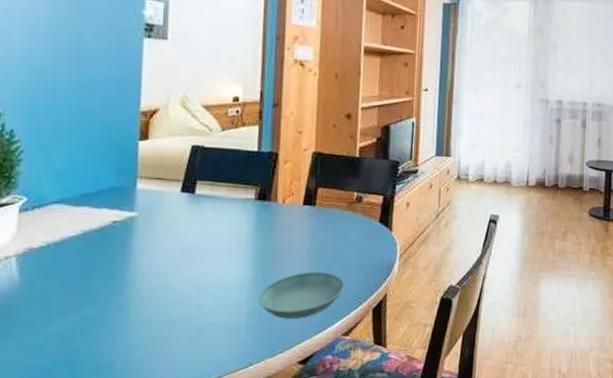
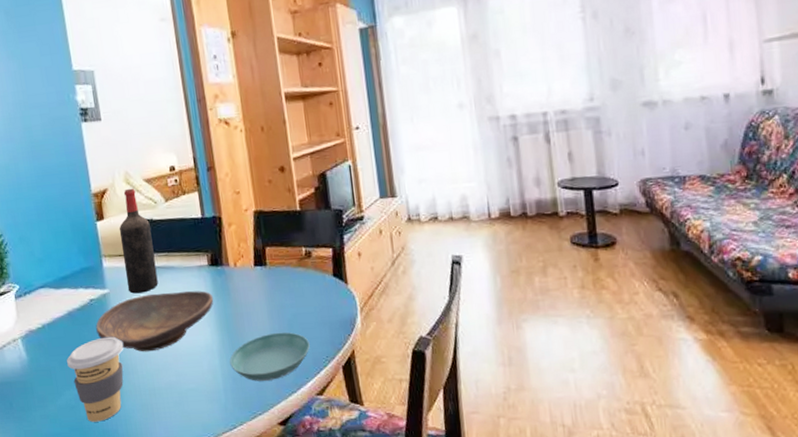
coffee cup: none [69,262,143,354] -> present [67,336,124,422]
decorative bowl: none [113,221,254,282] -> present [96,290,214,352]
wine bottle: none [160,112,200,220] -> present [119,188,158,294]

